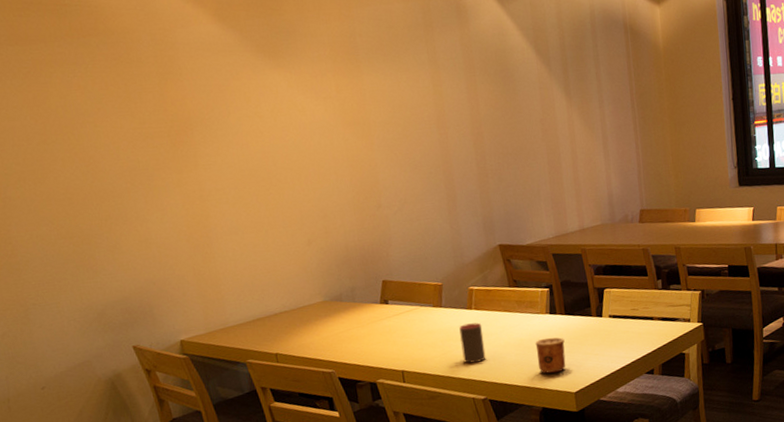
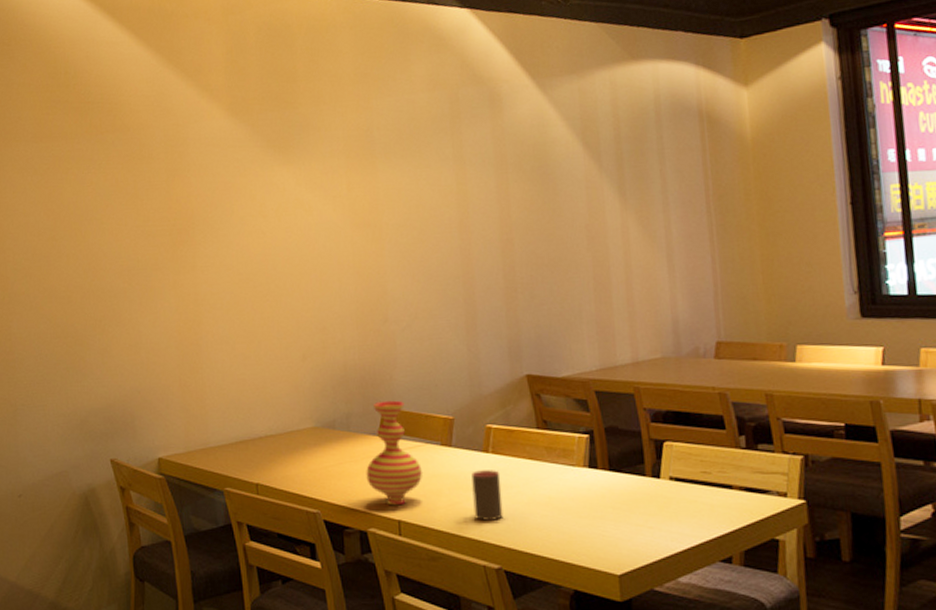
vase: none [371,273,420,360] -> present [366,400,423,506]
cup: present [535,337,566,374] -> none [568,498,608,546]

